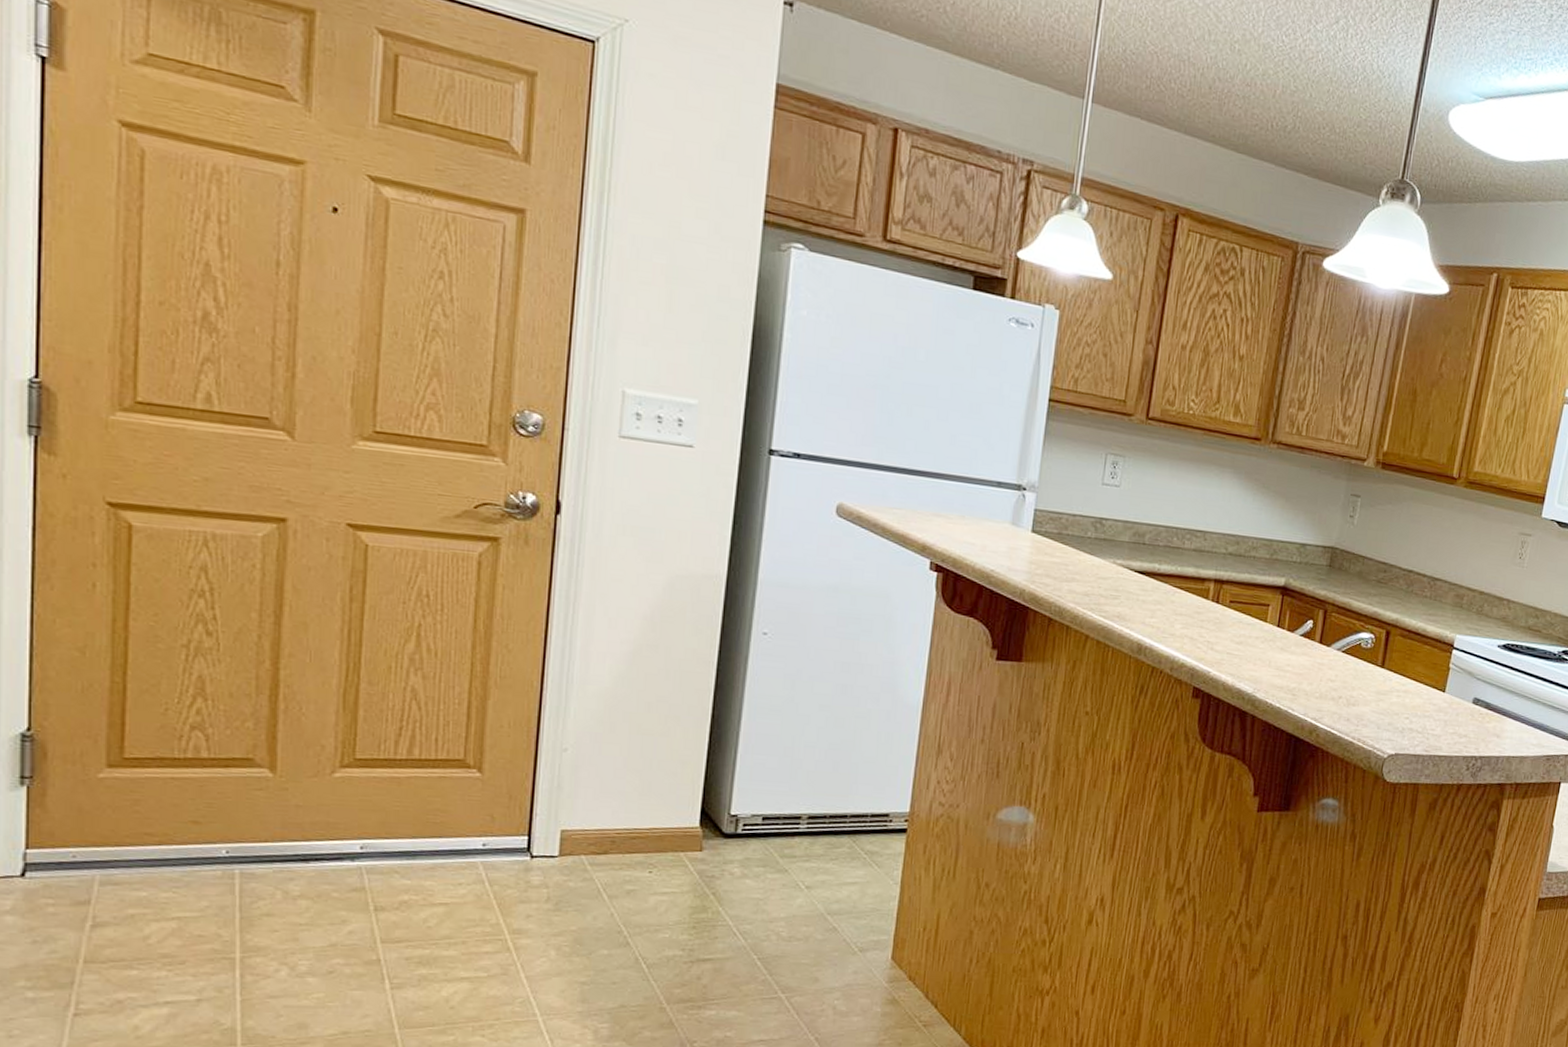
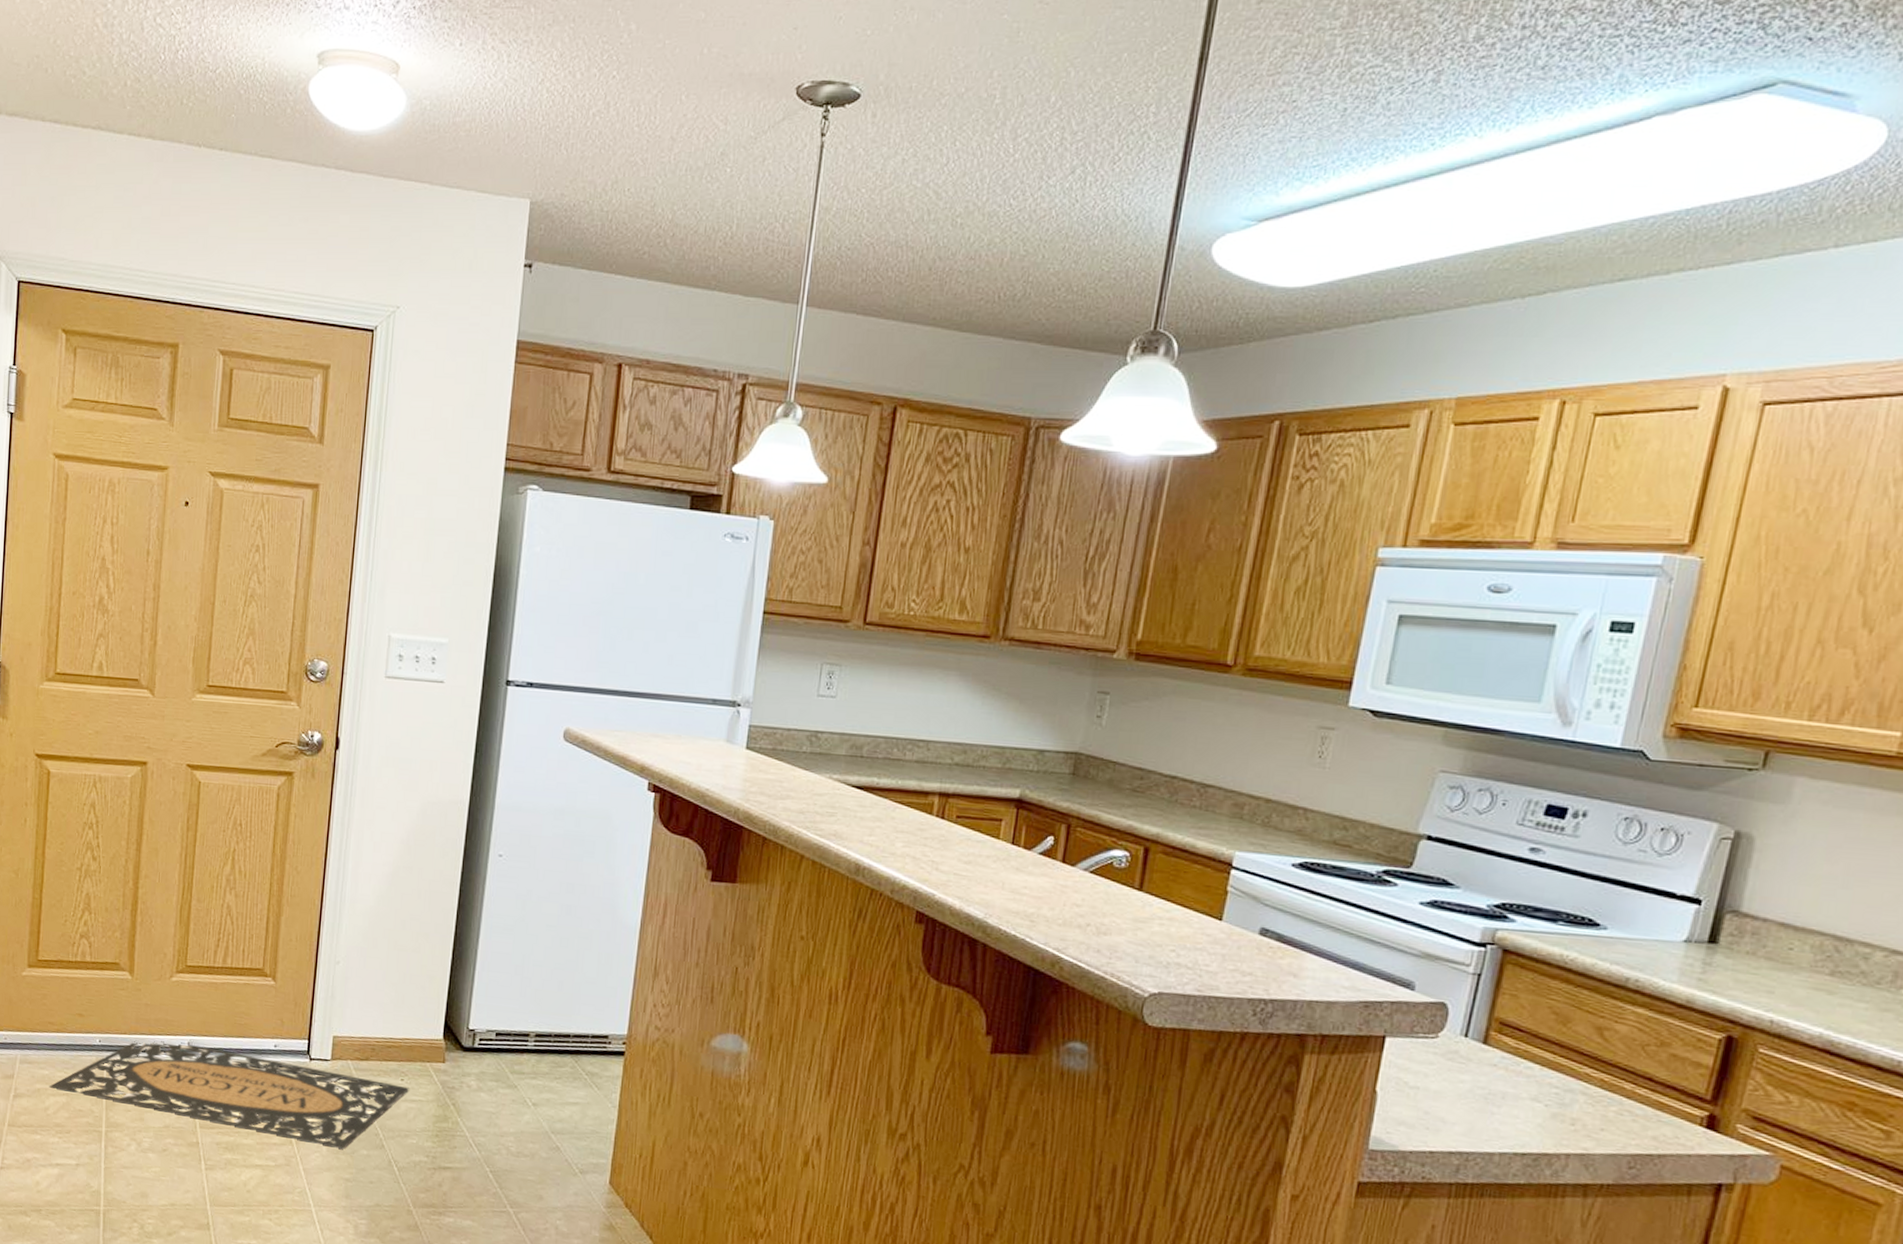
doormat: none [150,847,659,951] -> present [50,1040,409,1149]

